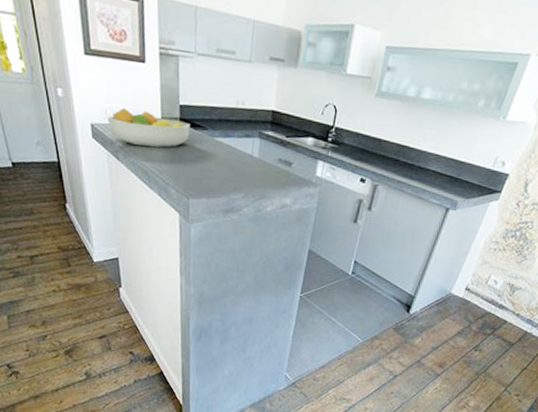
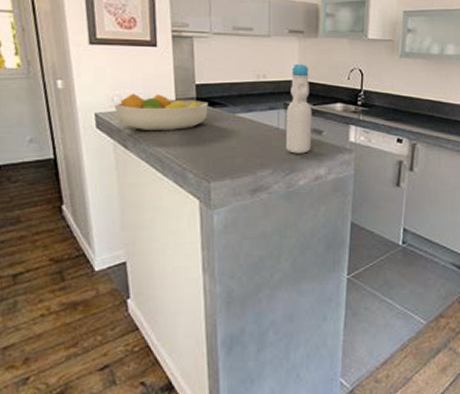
bottle: none [258,93,286,183] -> present [286,63,312,154]

